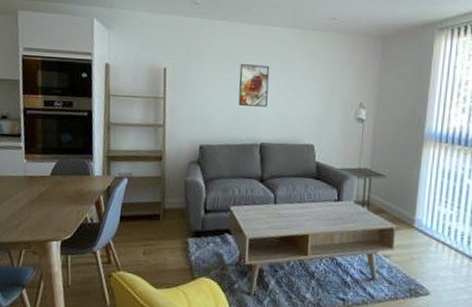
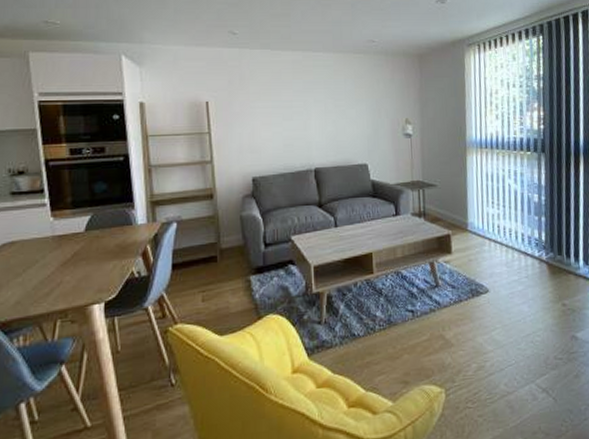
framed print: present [238,64,270,107] -> none [286,91,317,134]

